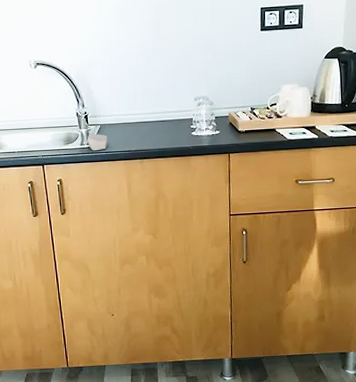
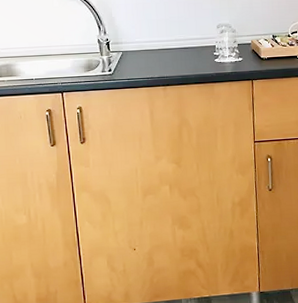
soap bar: present [87,133,108,150] -> none [108,60,130,77]

